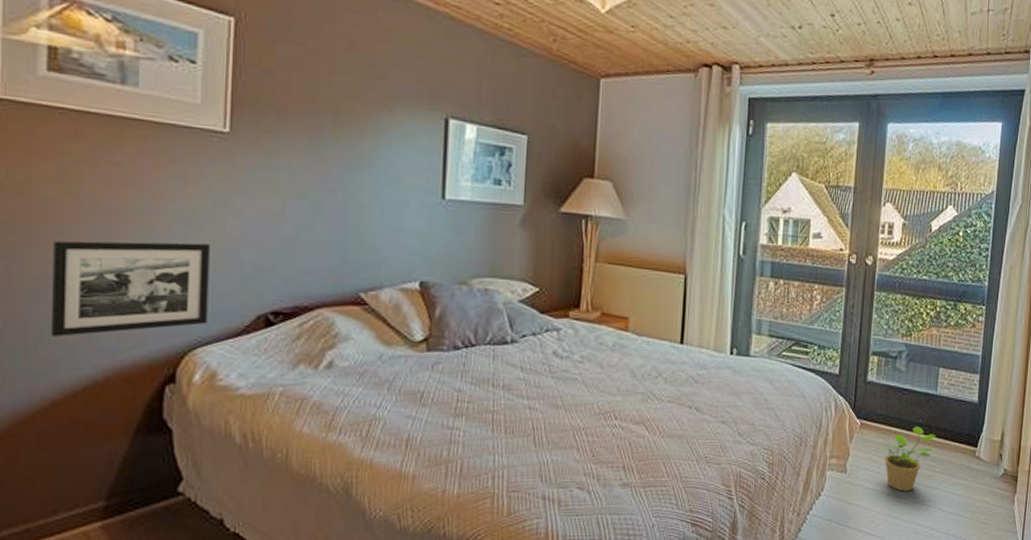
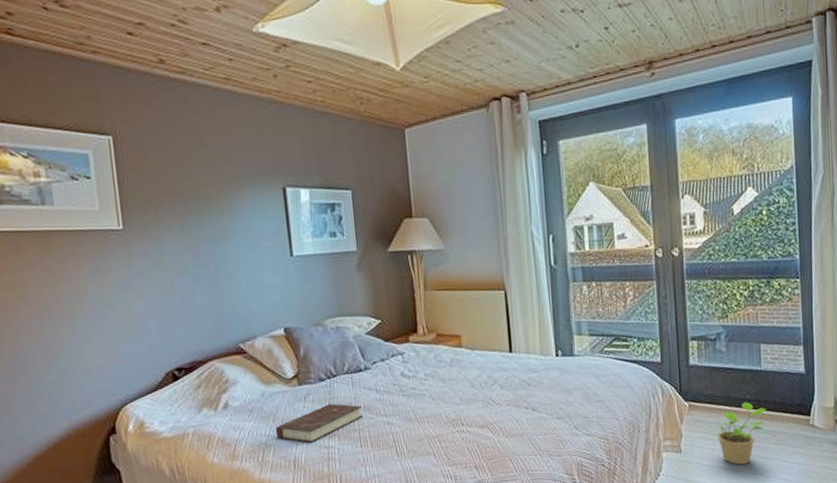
picture frame: present [50,241,210,337] -> none [16,321,131,408]
book: none [389,377,500,420] -> present [275,403,363,443]

